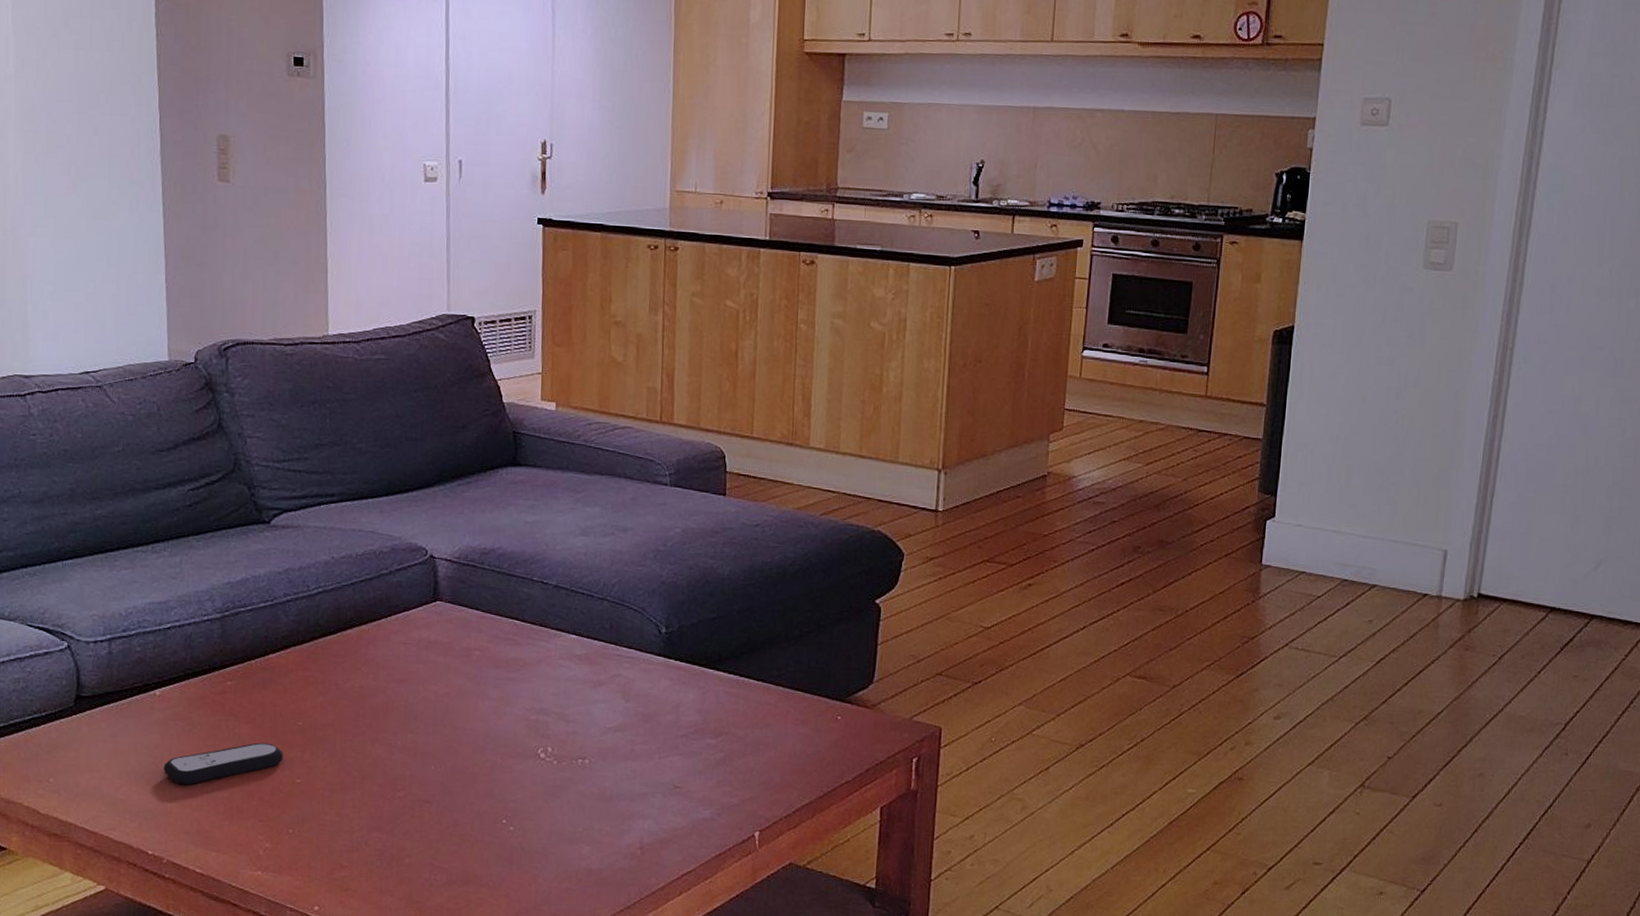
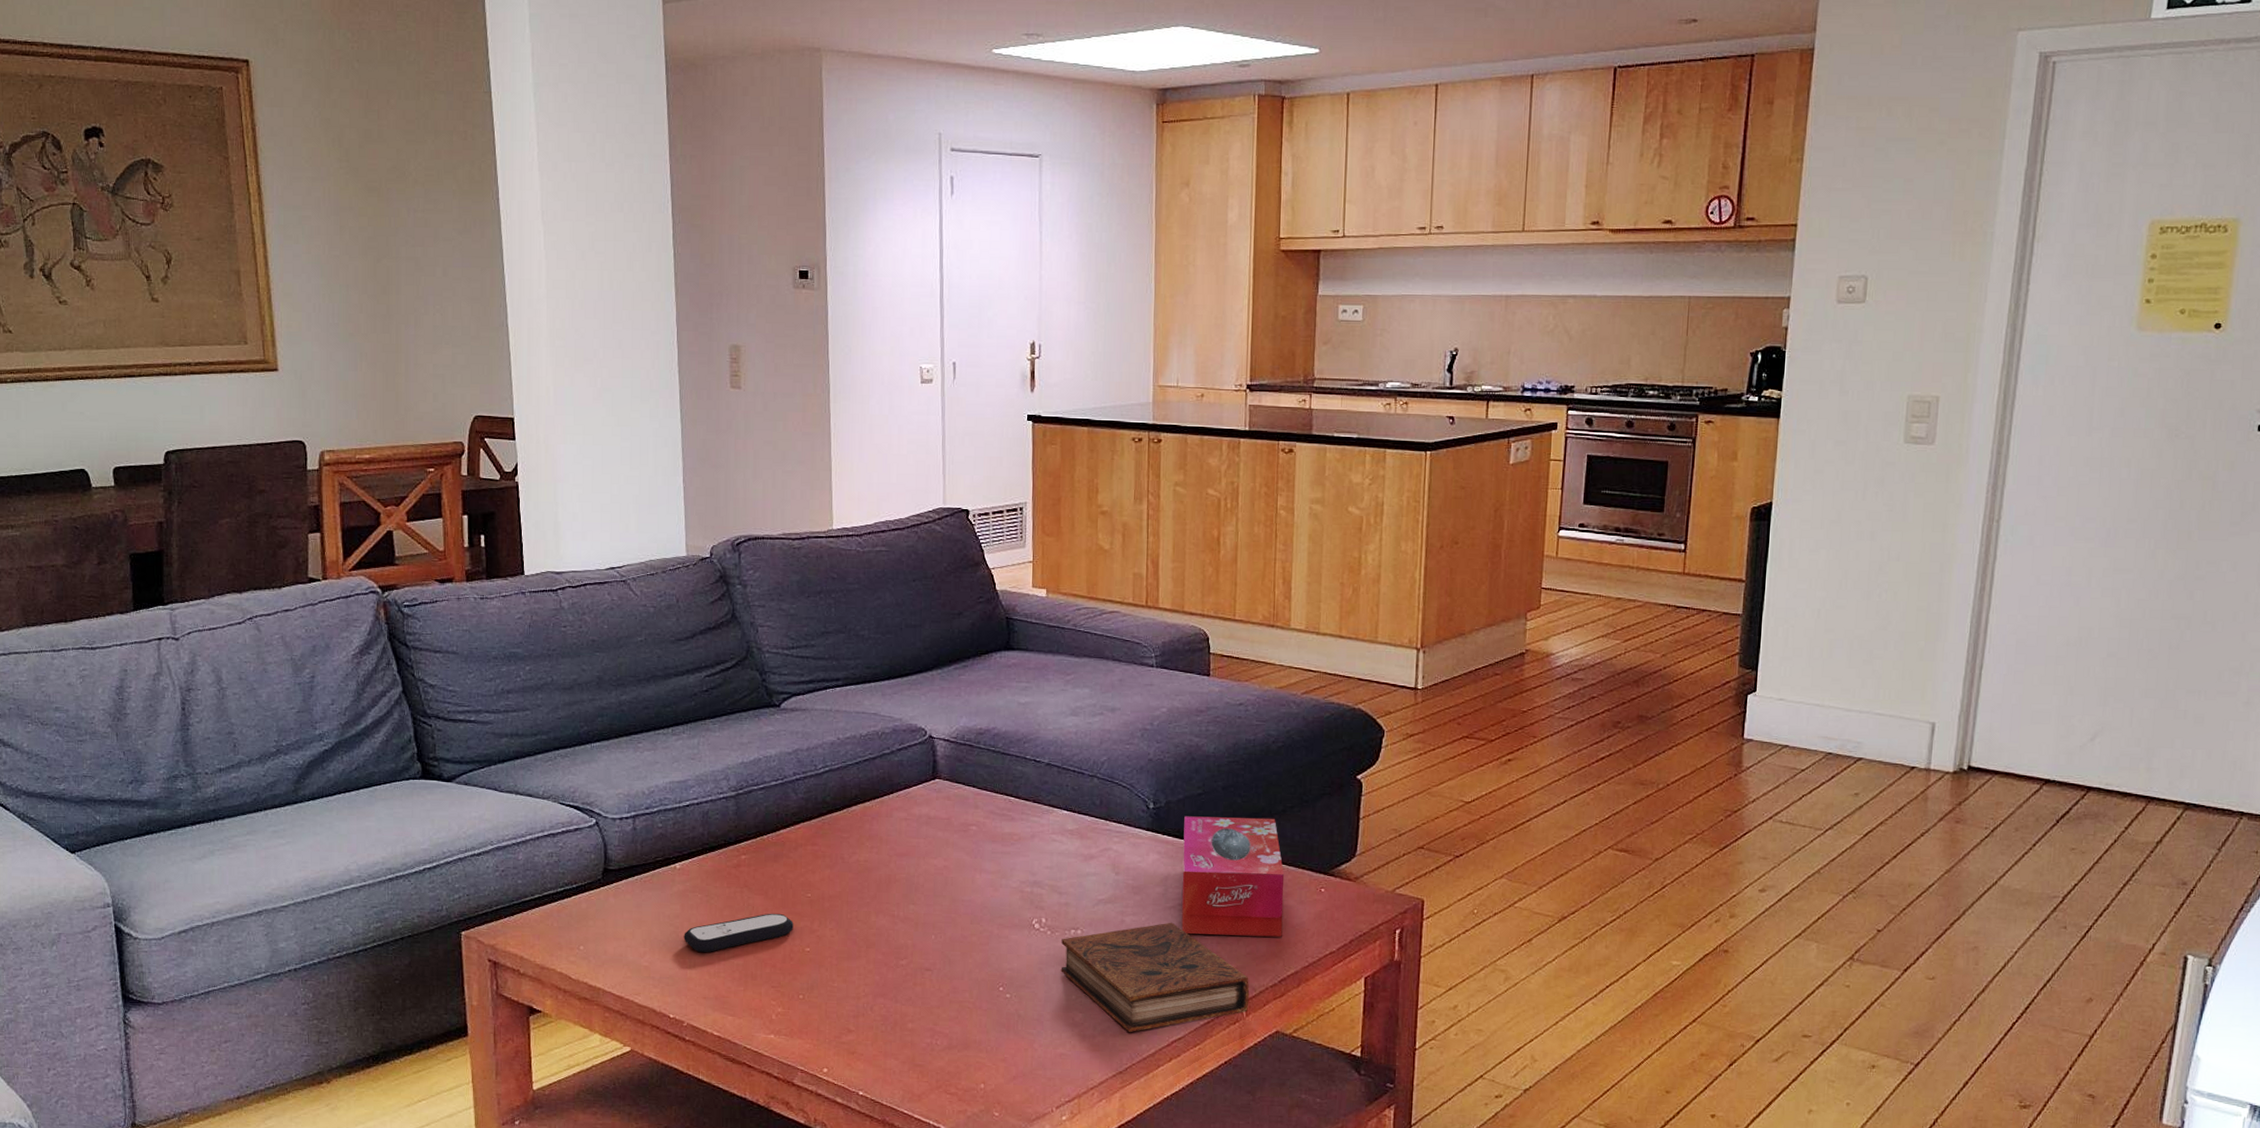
book: none [567,751,763,865] -> present [1060,922,1250,1032]
tissue box: none [693,641,800,766] -> present [1181,816,1285,937]

